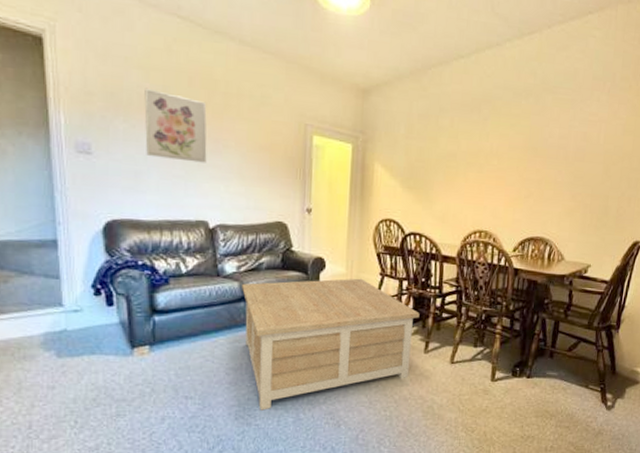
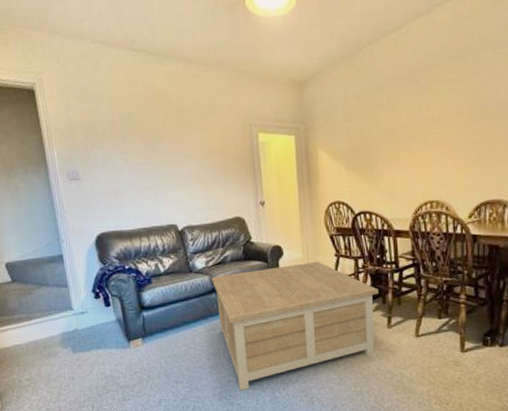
wall art: present [144,88,207,163] -> none [114,116,170,175]

